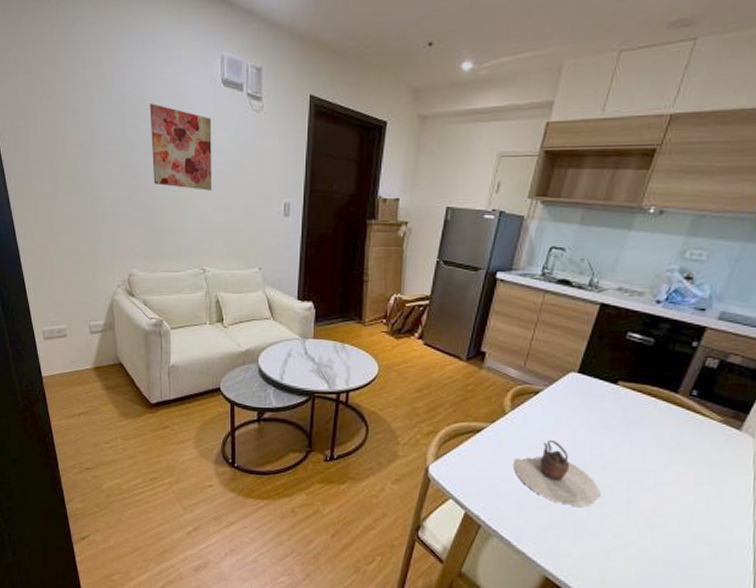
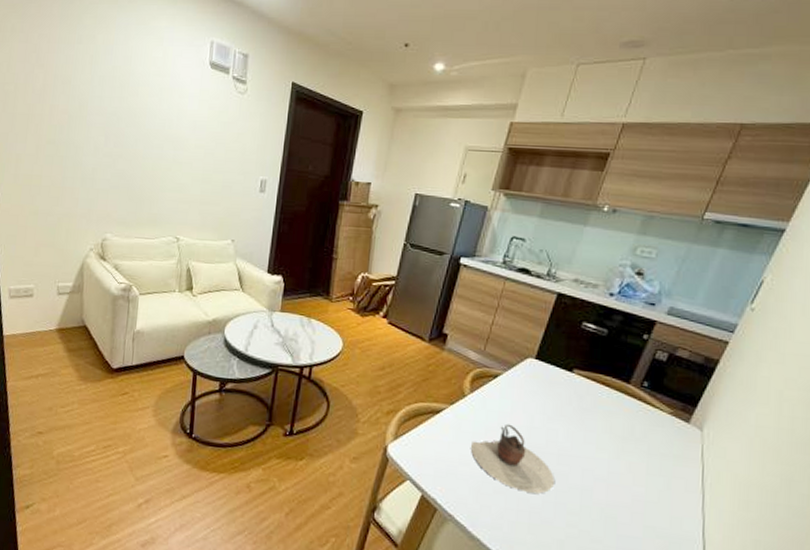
wall art: present [150,103,212,191] -> none [135,79,197,163]

